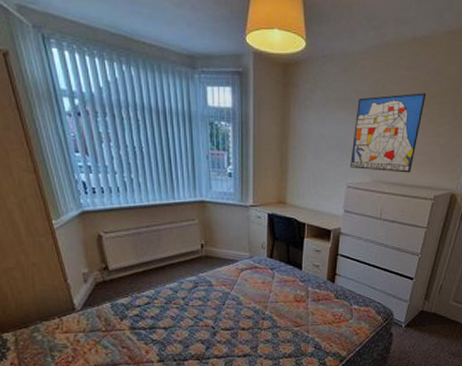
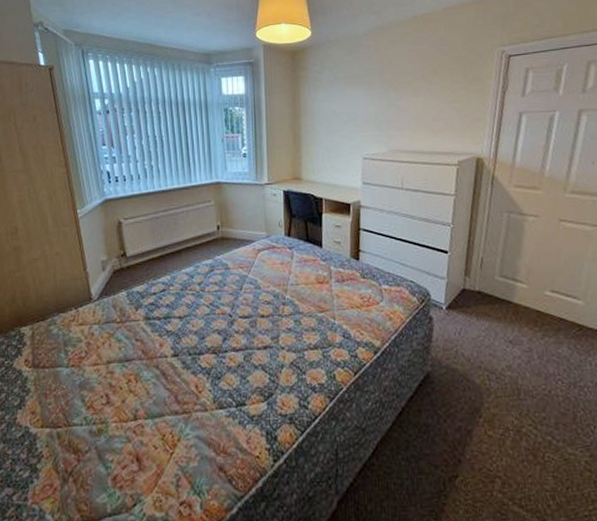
wall art: present [350,93,427,173] -> none [364,63,435,141]

